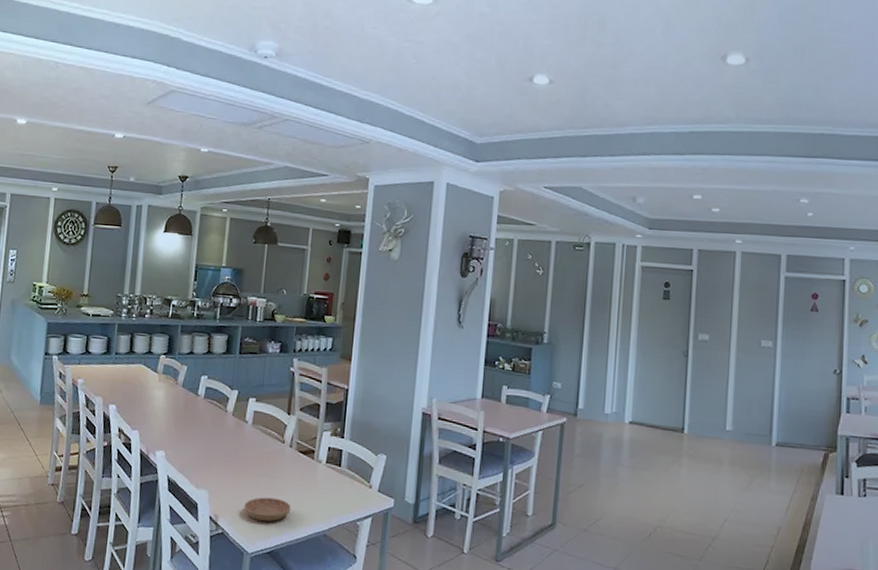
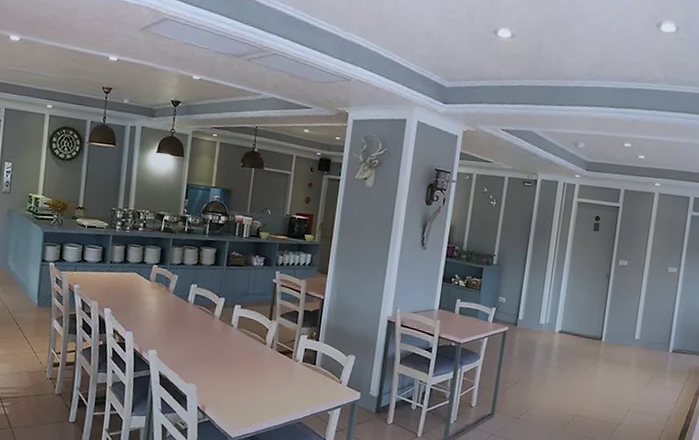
saucer: present [244,497,291,522] -> none [228,390,271,412]

